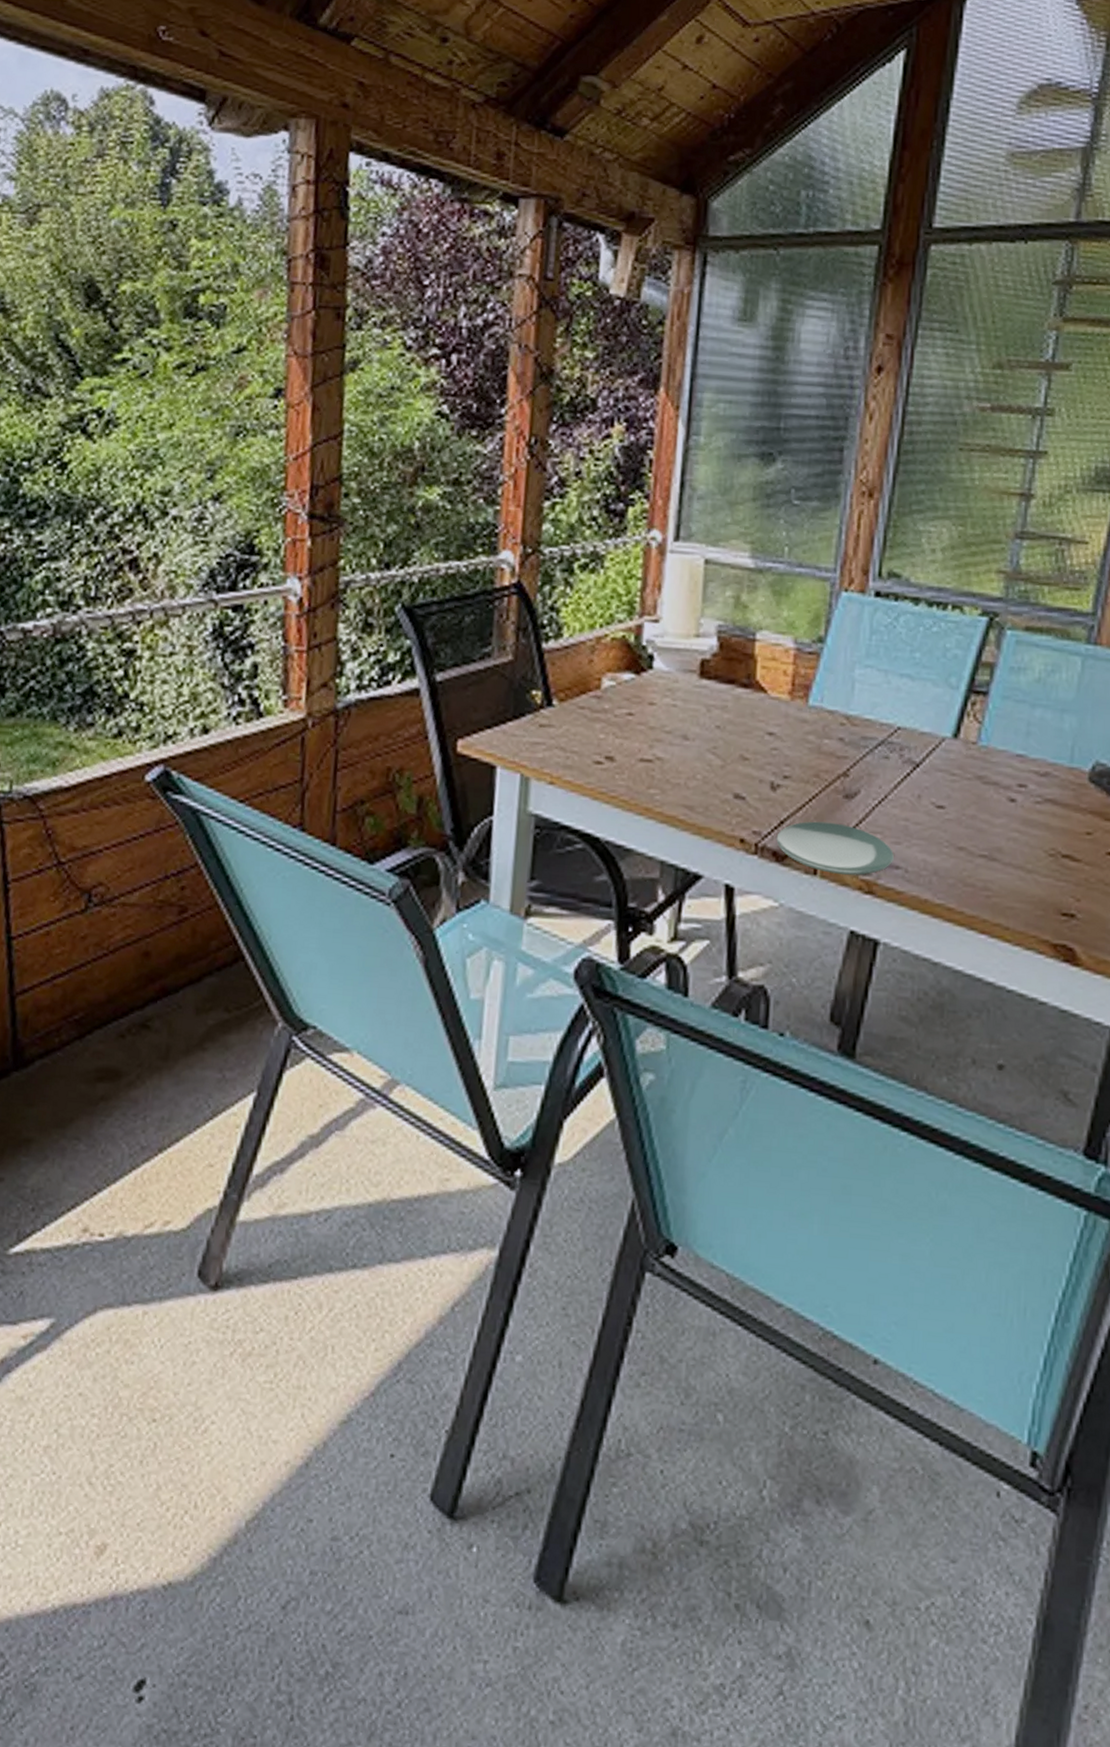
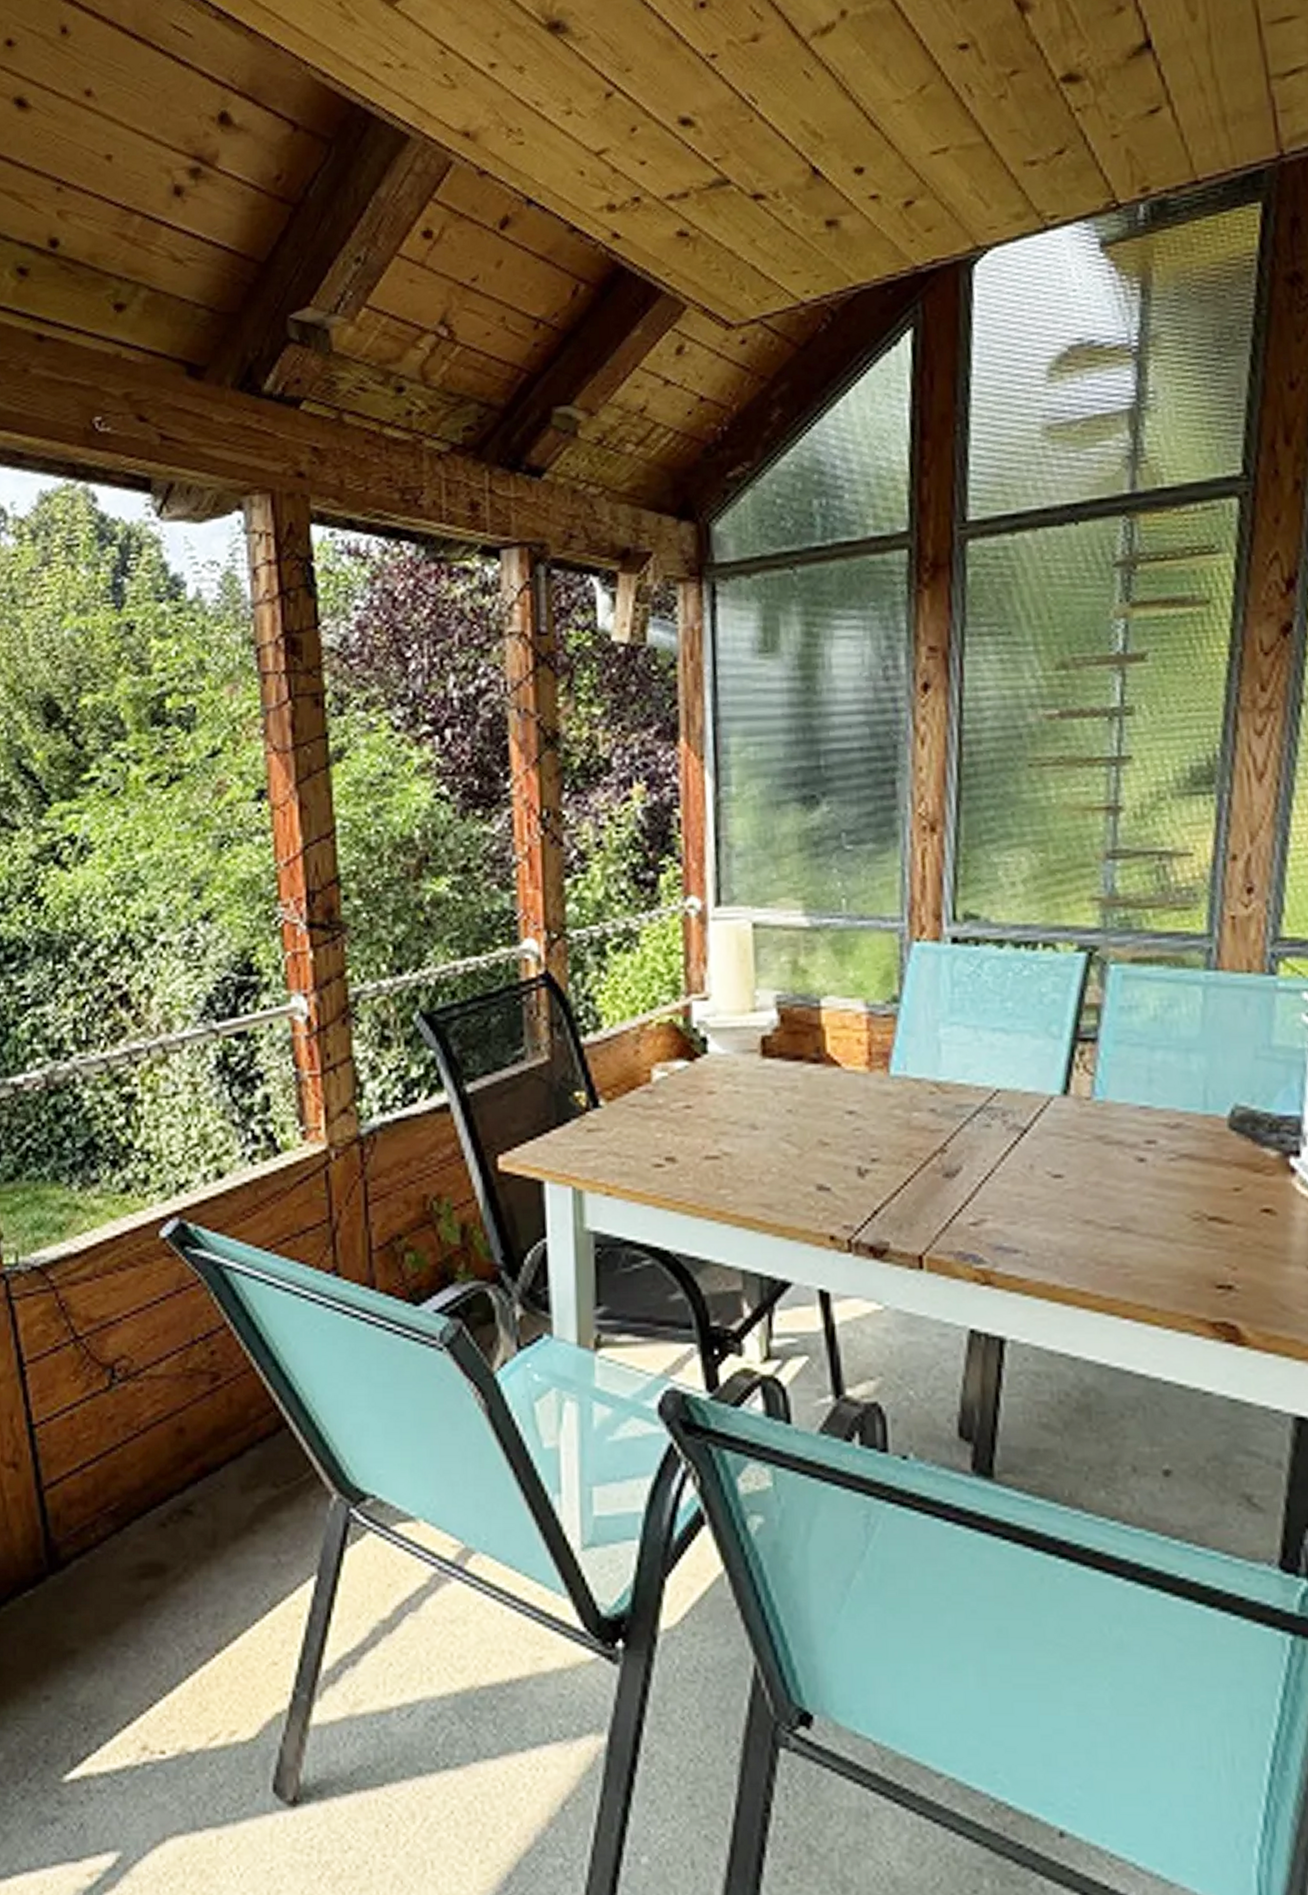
plate: present [776,821,894,876] -> none [871,1207,1011,1265]

